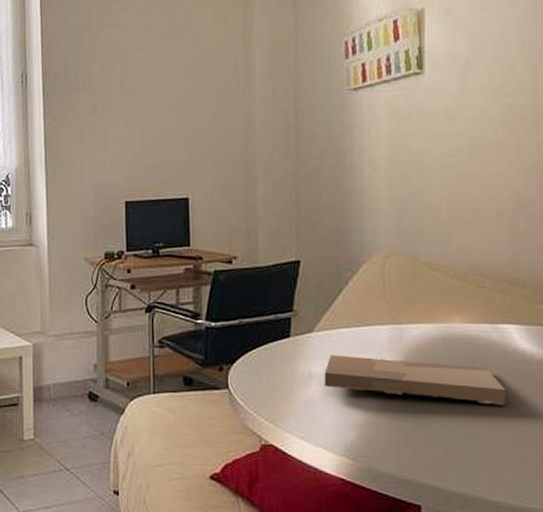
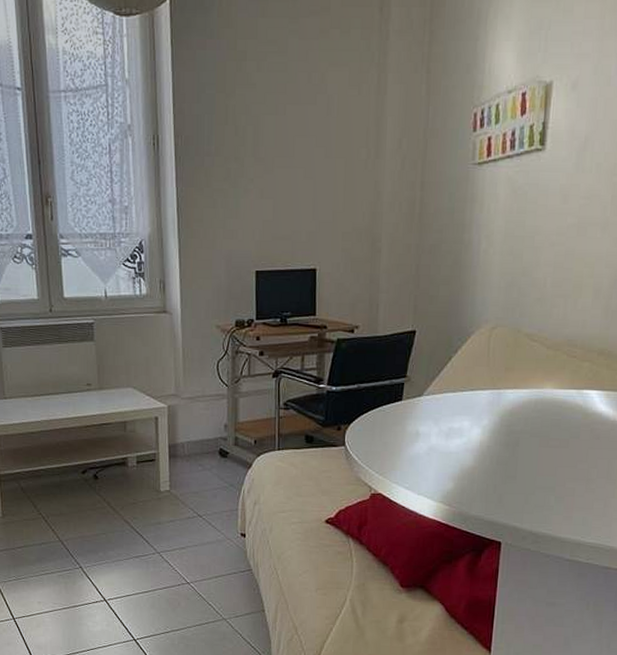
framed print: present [324,354,507,406] -> none [429,416,583,460]

